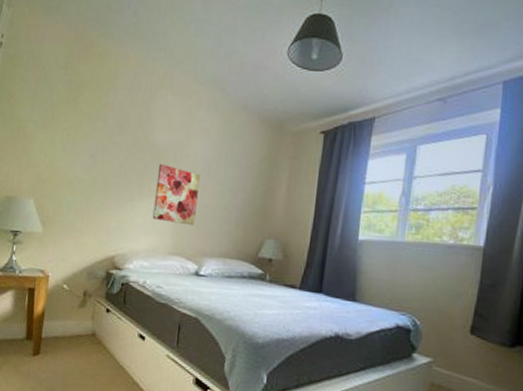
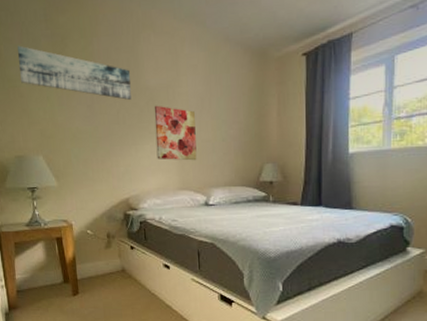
wall art: none [28,87,140,154] -> present [17,45,131,100]

